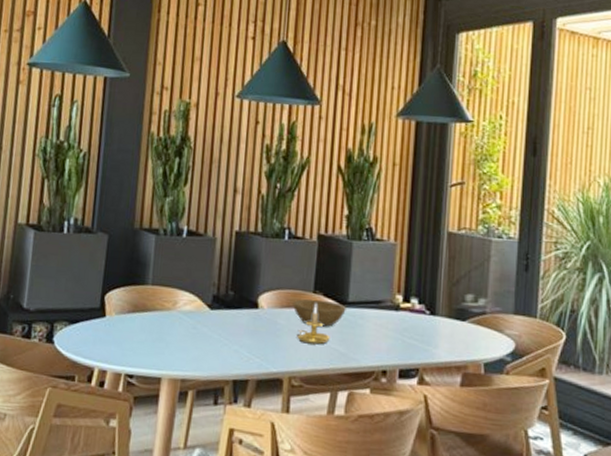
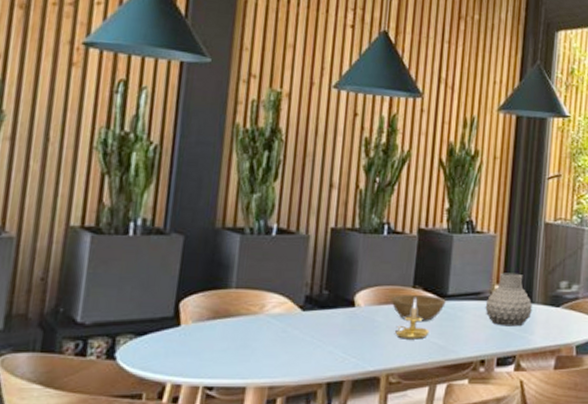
vase: none [386,282,437,339] -> present [485,272,533,327]

